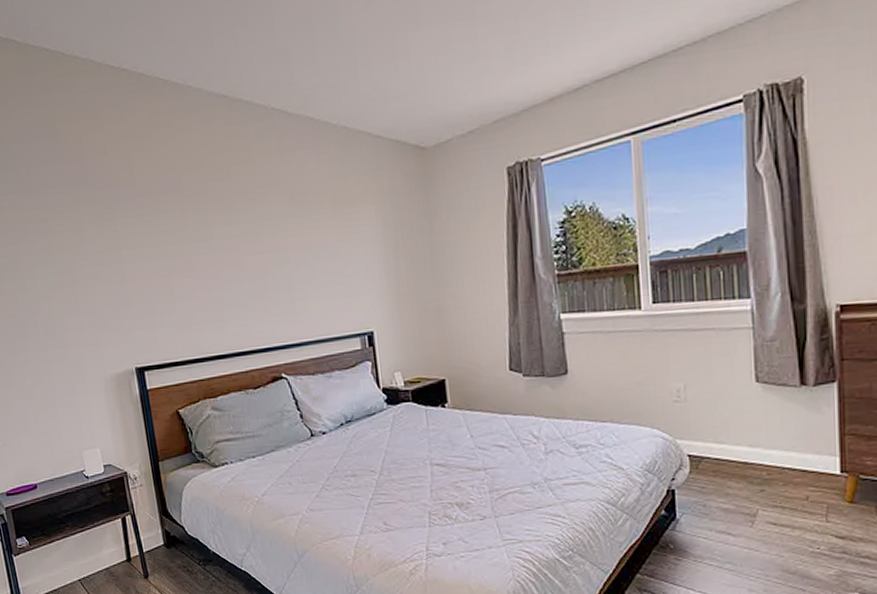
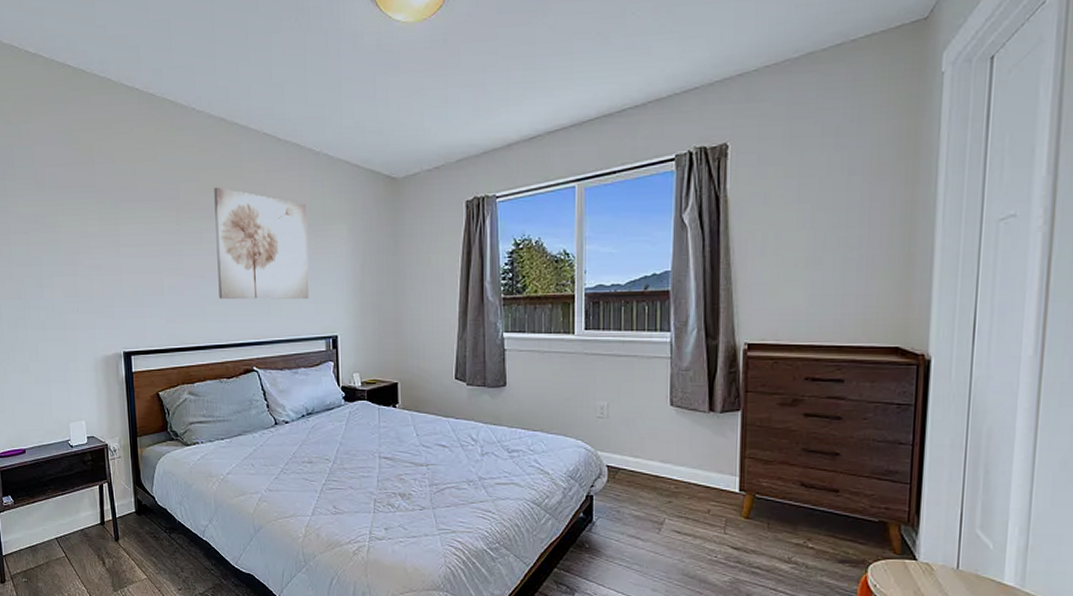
wall art: none [221,173,339,300] -> present [214,187,310,300]

